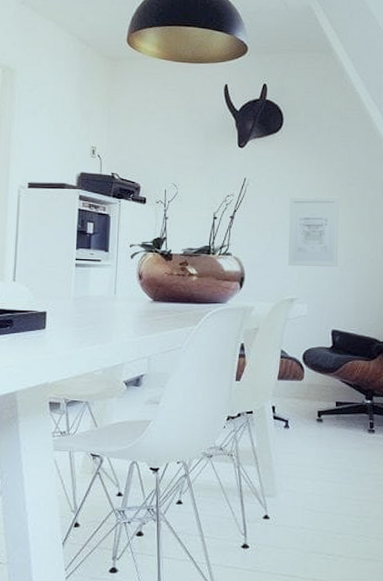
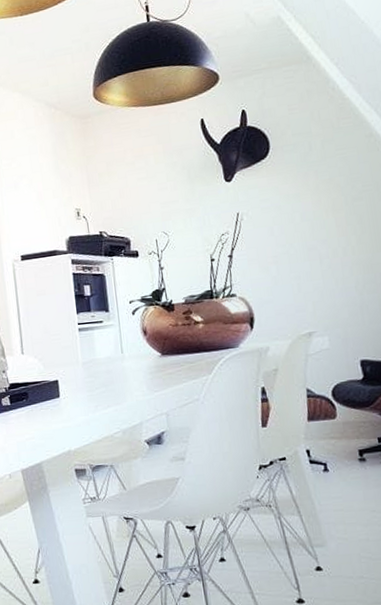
wall art: present [288,197,339,267] -> none [290,215,355,298]

